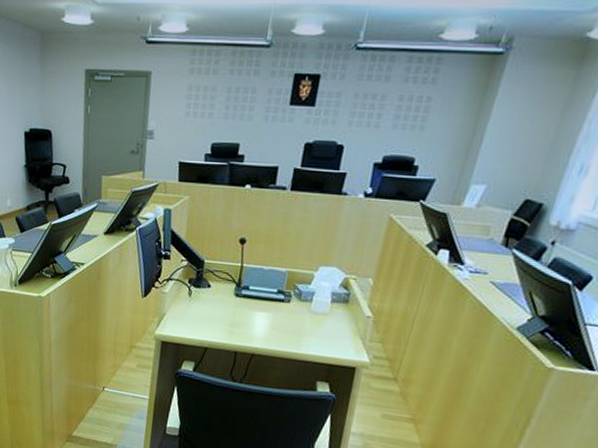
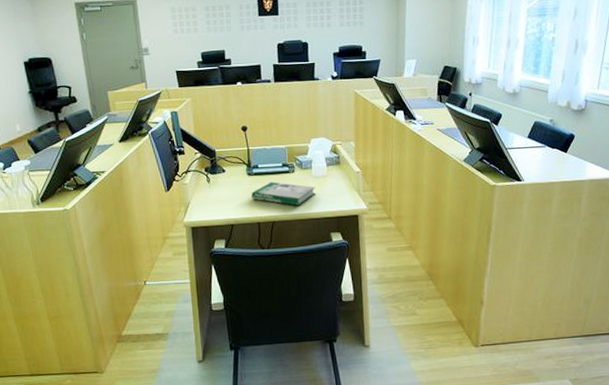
book: none [234,308,312,342] -> present [251,181,316,206]

